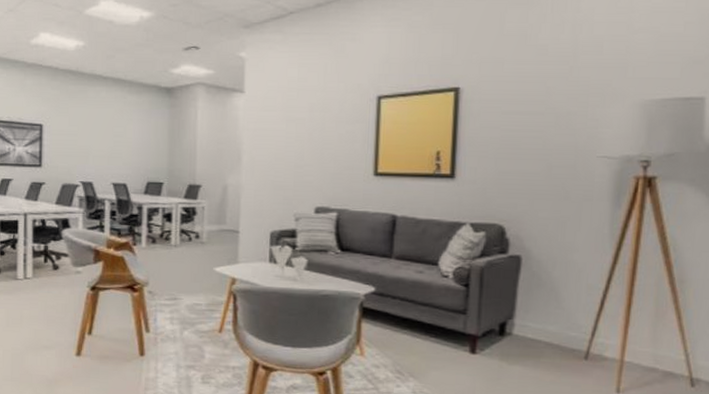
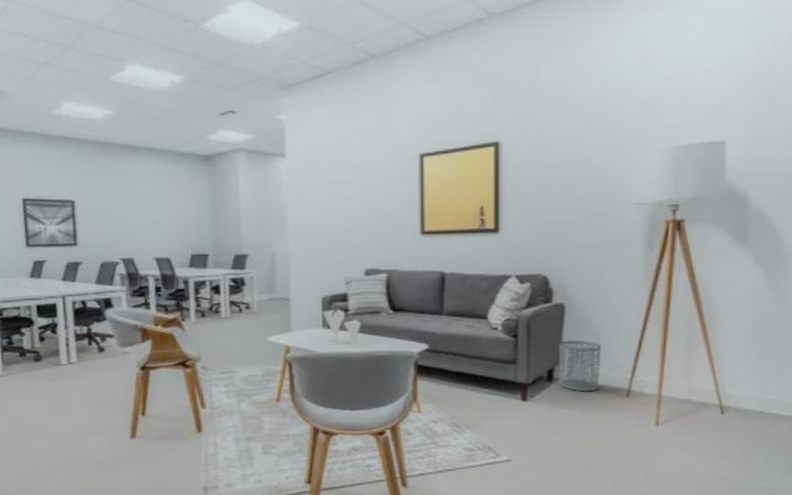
waste bin: none [511,294,559,350] -> present [558,340,602,392]

